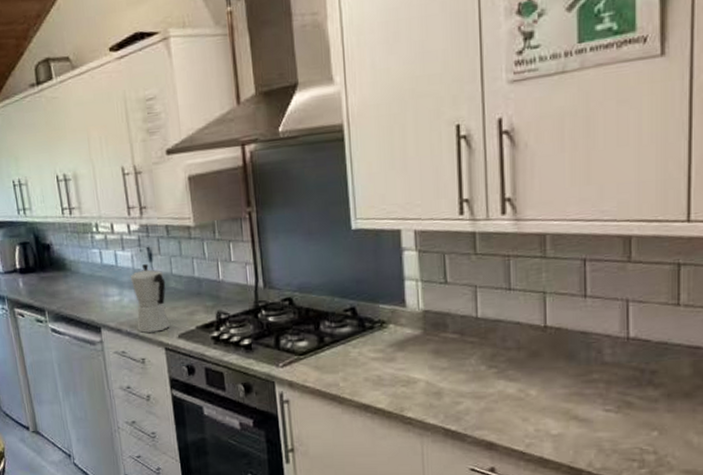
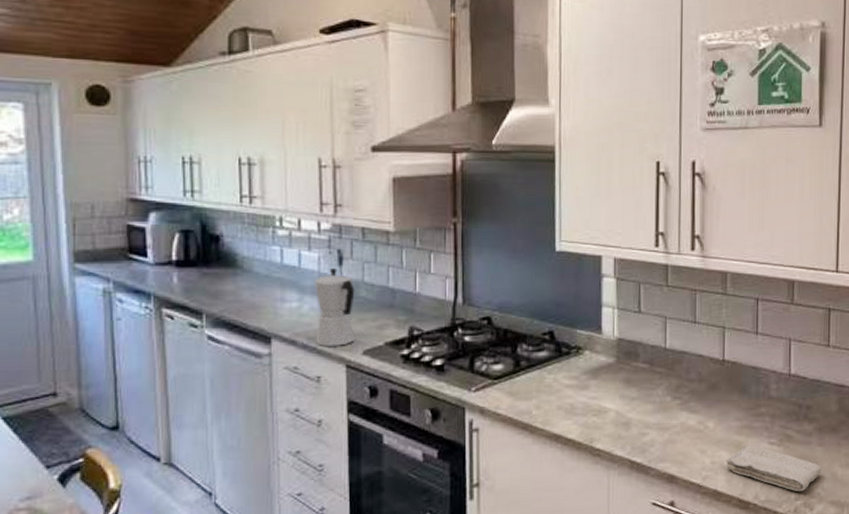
washcloth: none [552,411,672,459] -> present [725,444,822,491]

